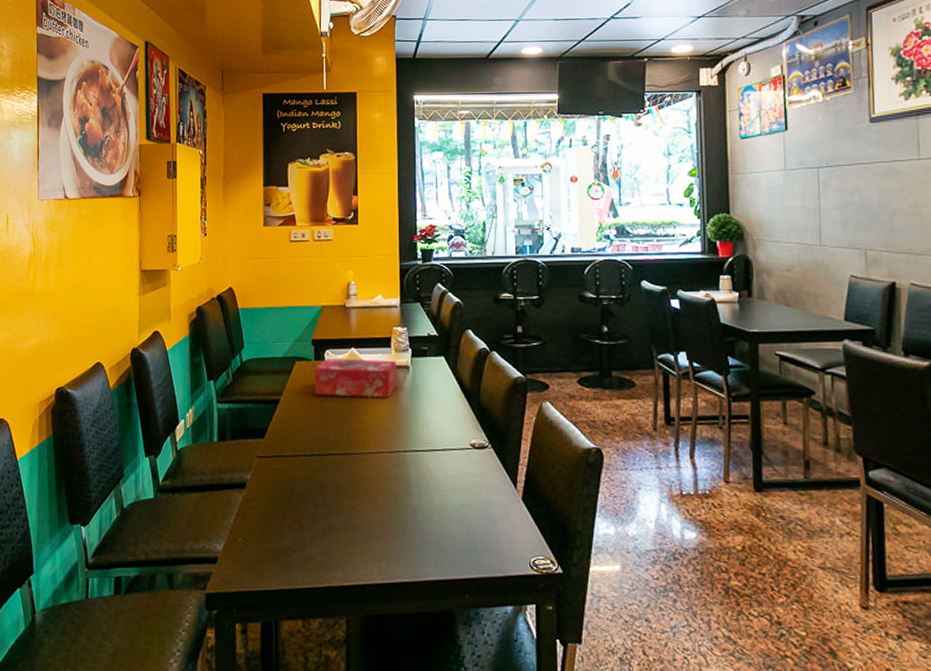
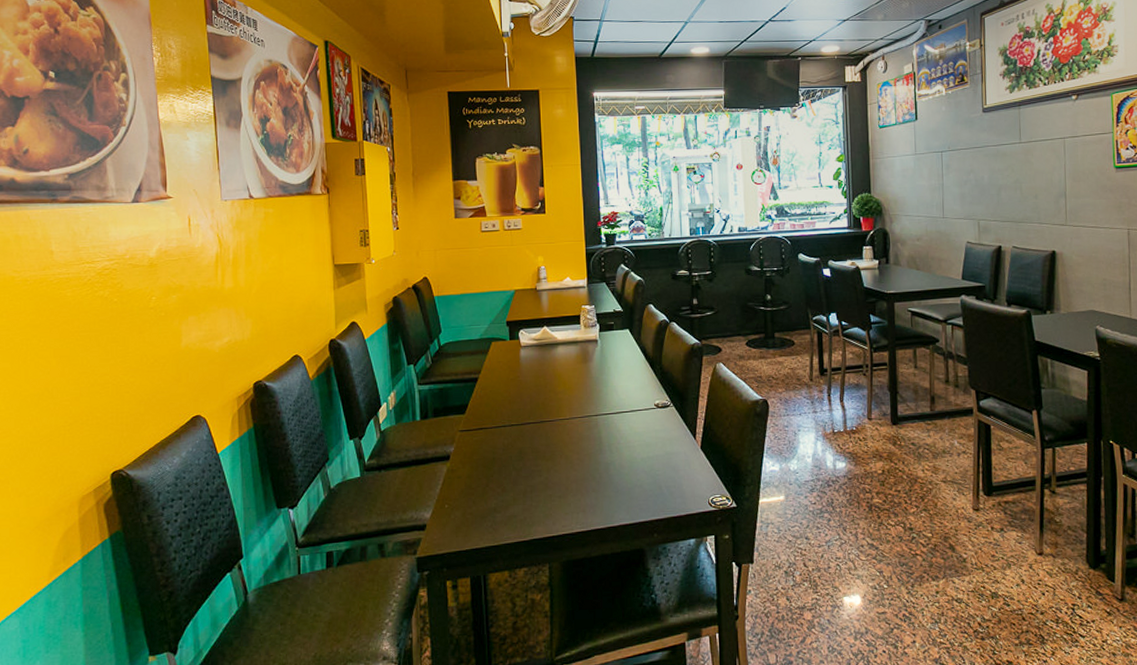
tissue box: present [314,358,396,397] -> none [510,335,586,371]

